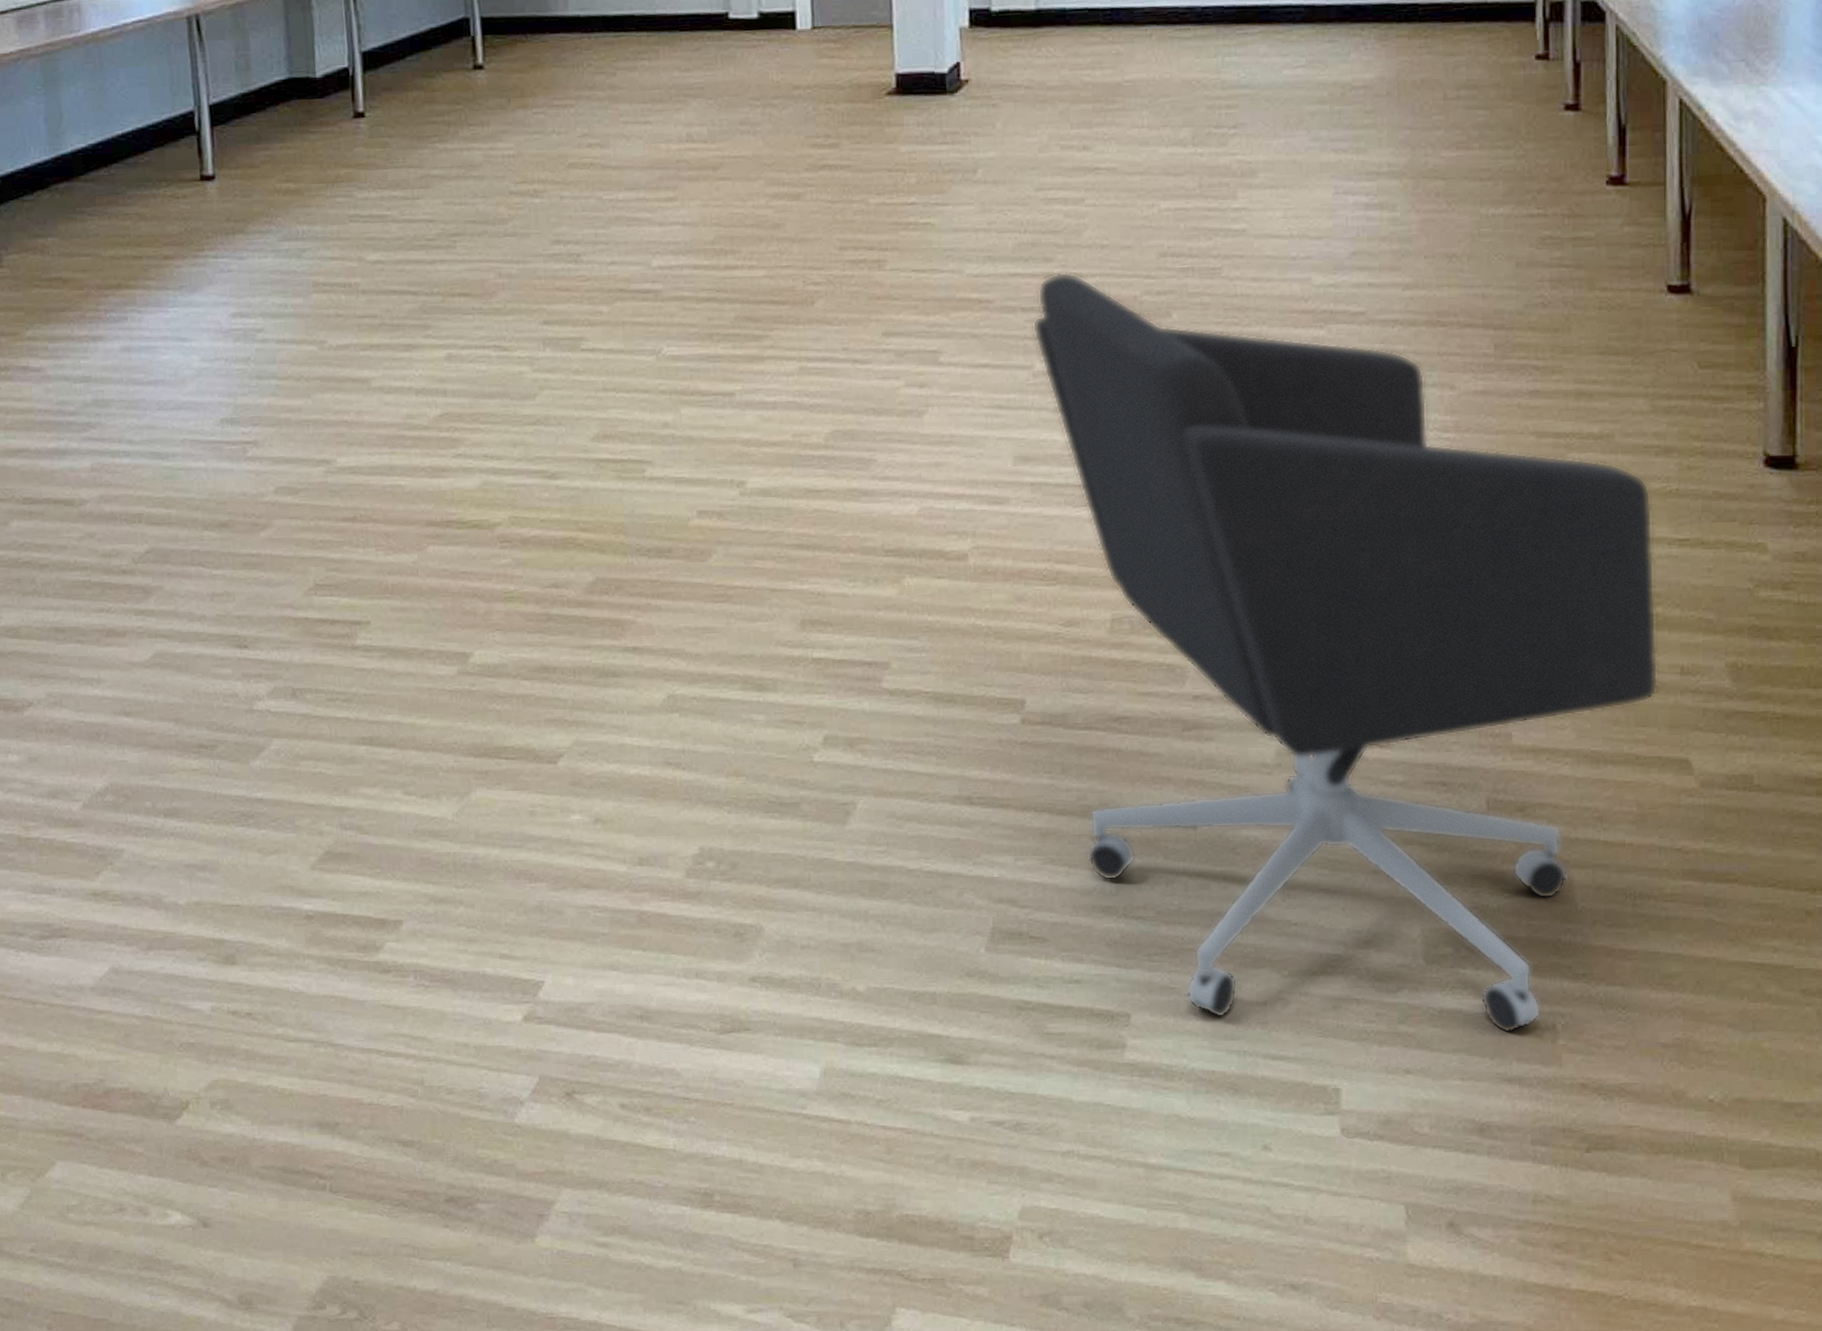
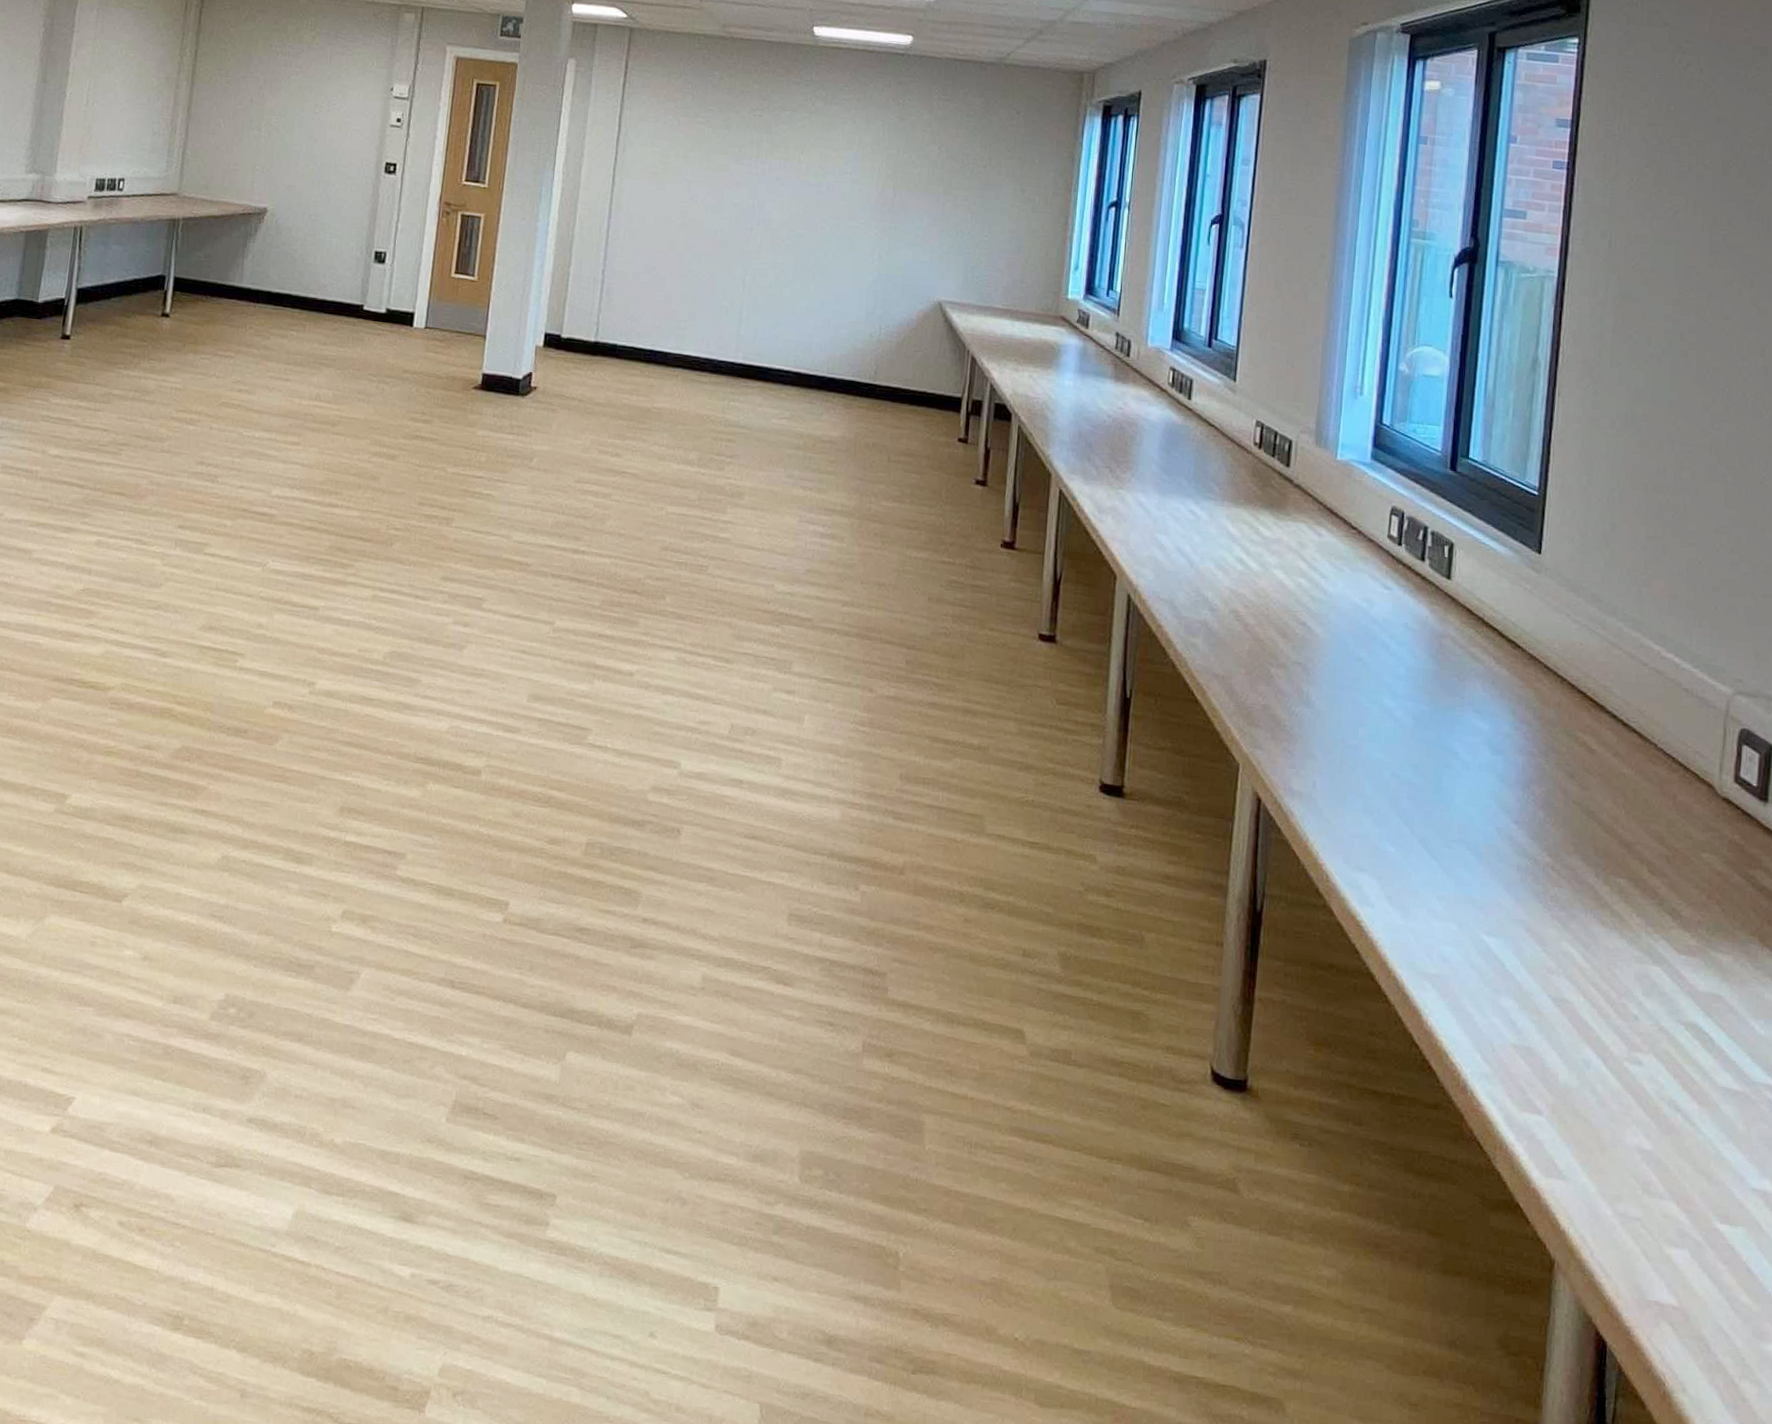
office chair: present [1032,272,1659,1034] -> none [538,550,1013,1256]

